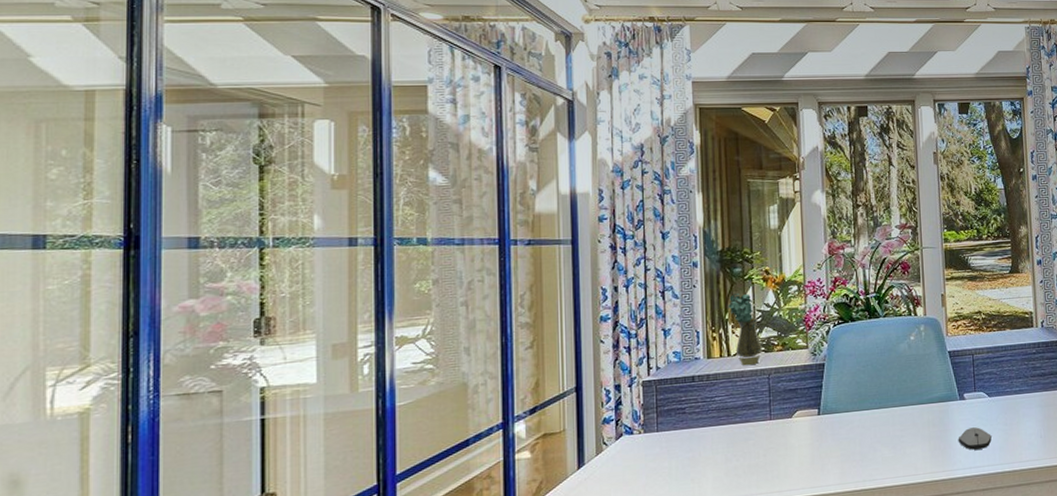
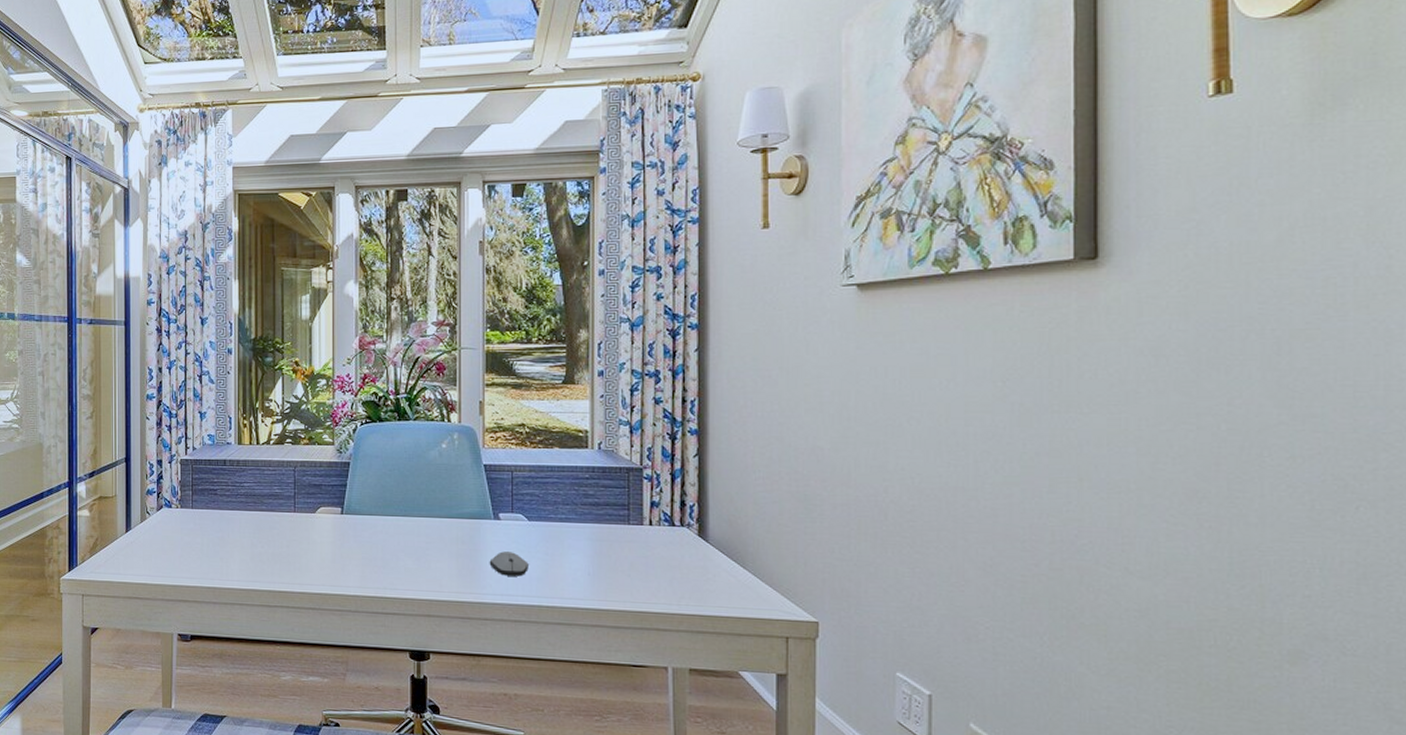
vase: present [728,292,762,366] -> none [259,381,289,456]

